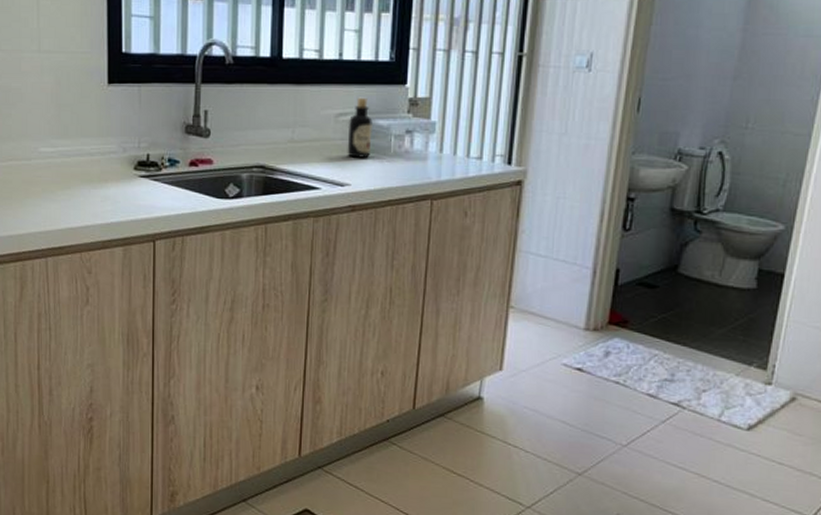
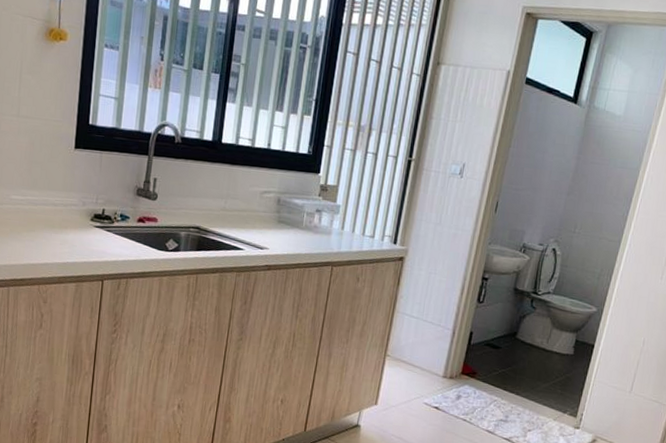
bottle: present [347,97,373,158] -> none [268,179,290,229]

